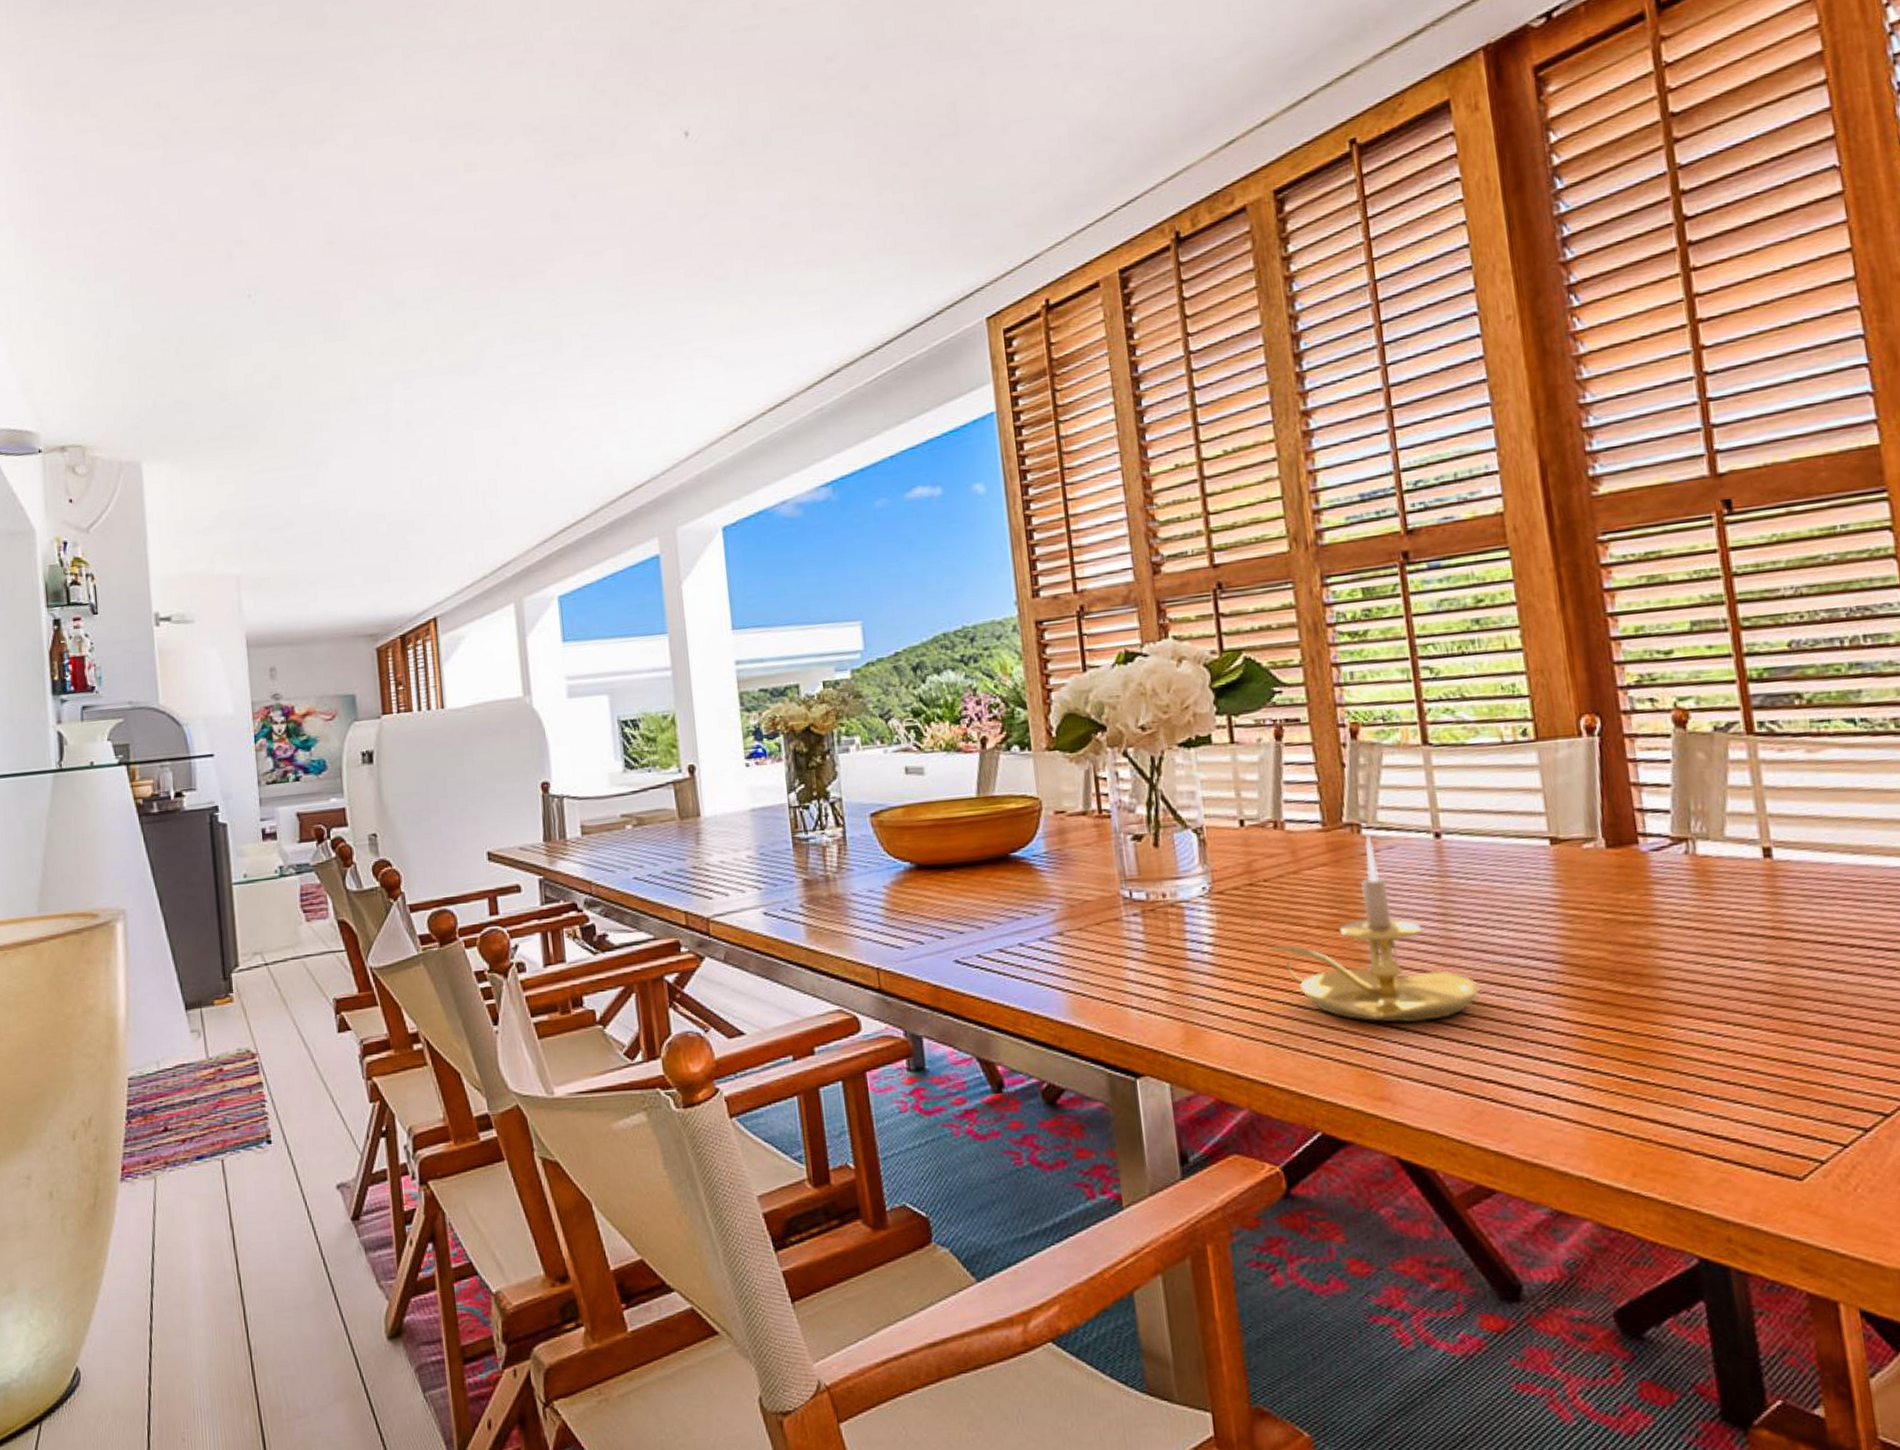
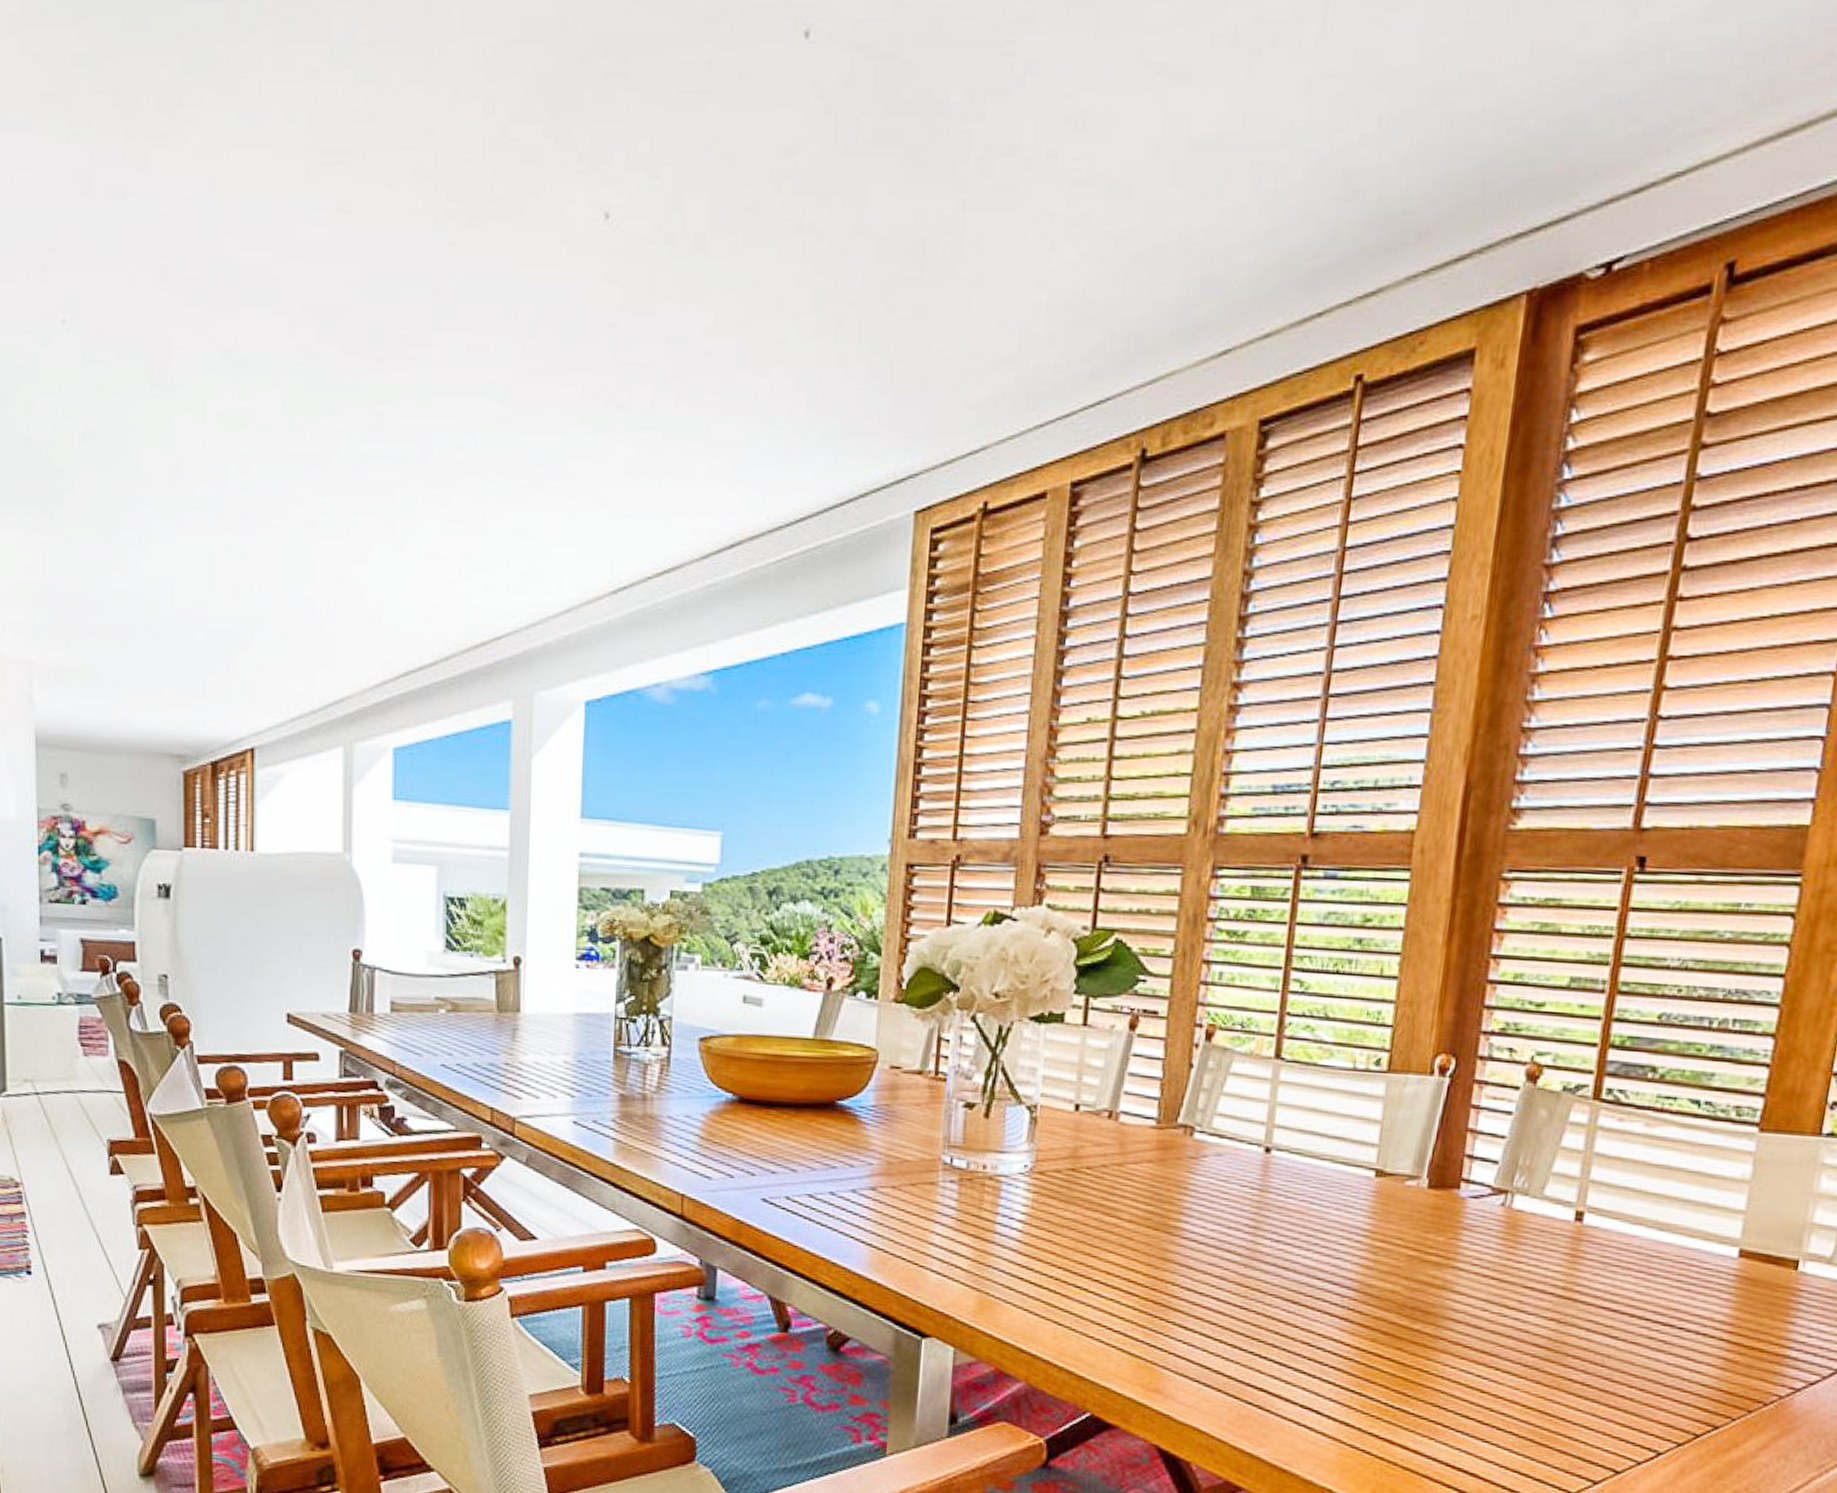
candle holder: present [1270,835,1480,1023] -> none [1079,1140,1274,1326]

